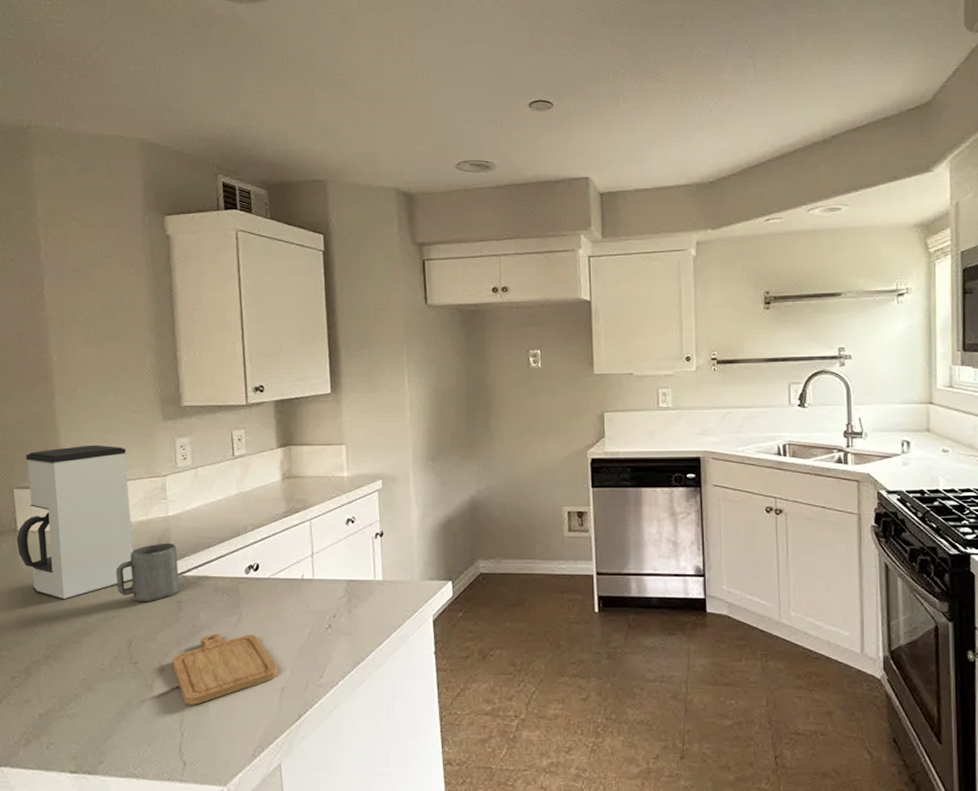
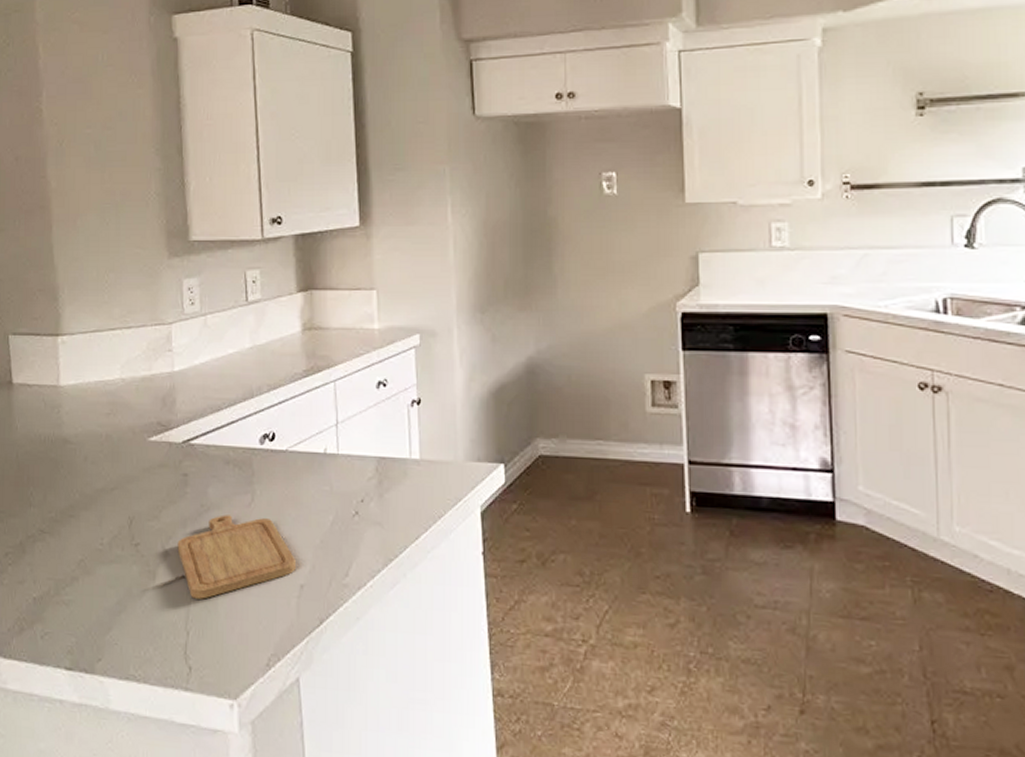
coffee maker: present [16,445,134,601] -> none [11,285,136,467]
mug: present [116,543,179,602] -> none [117,403,185,473]

